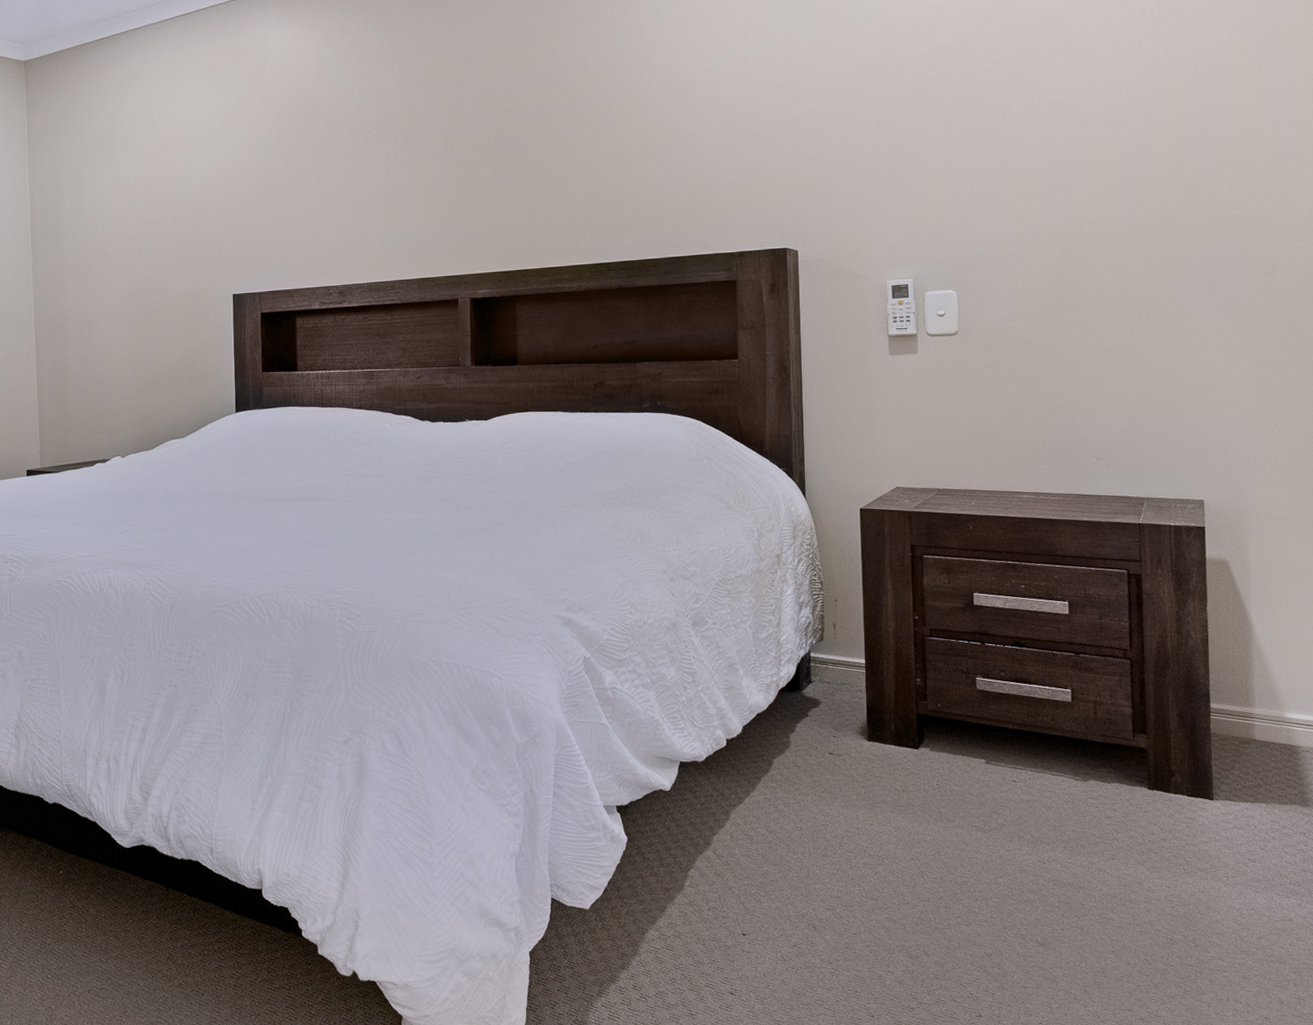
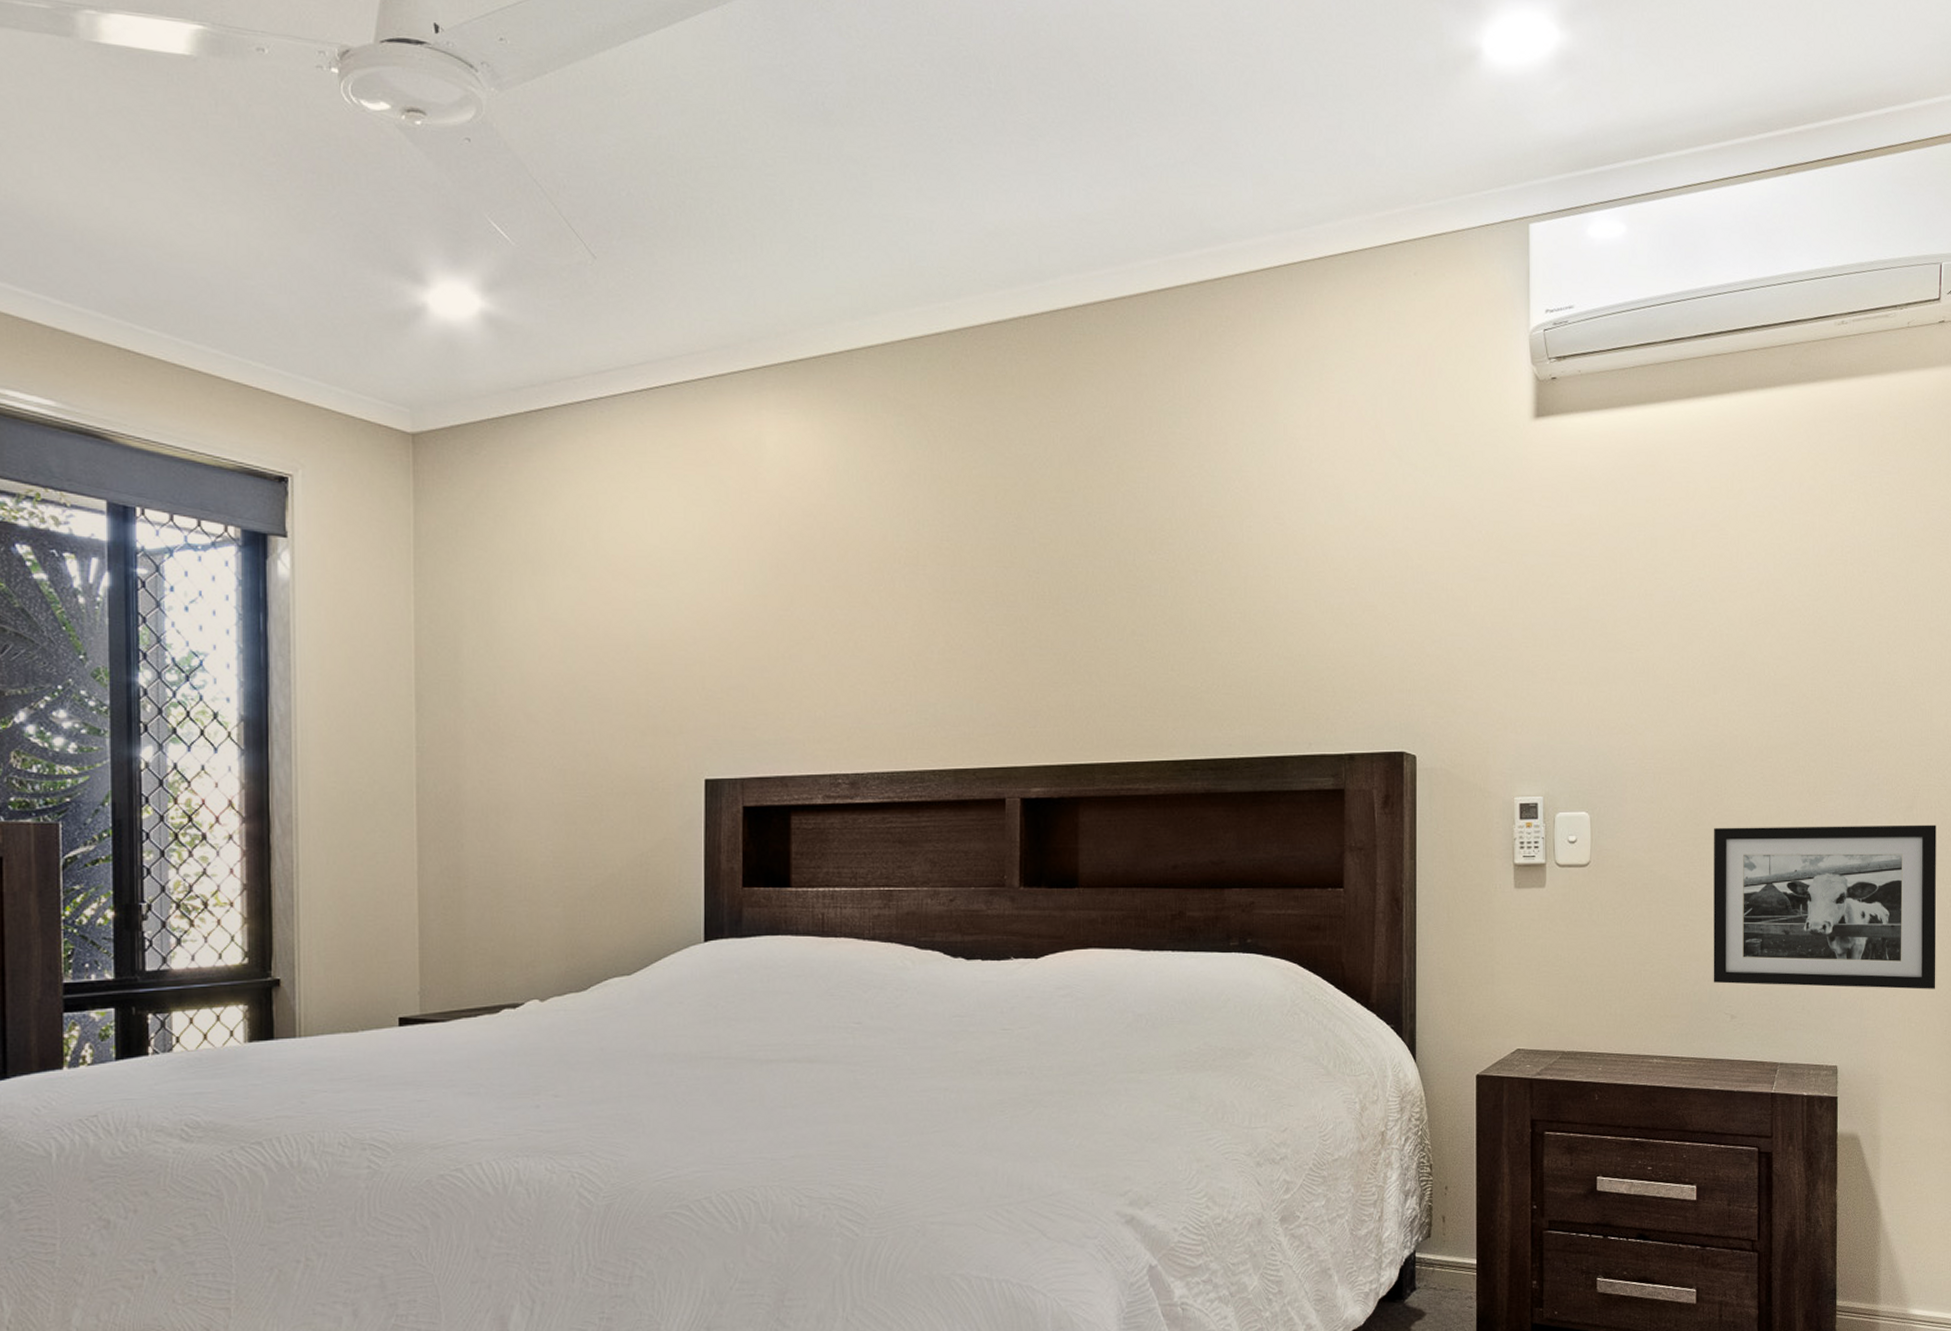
picture frame: none [1075,288,1303,433] -> present [1713,825,1937,990]

